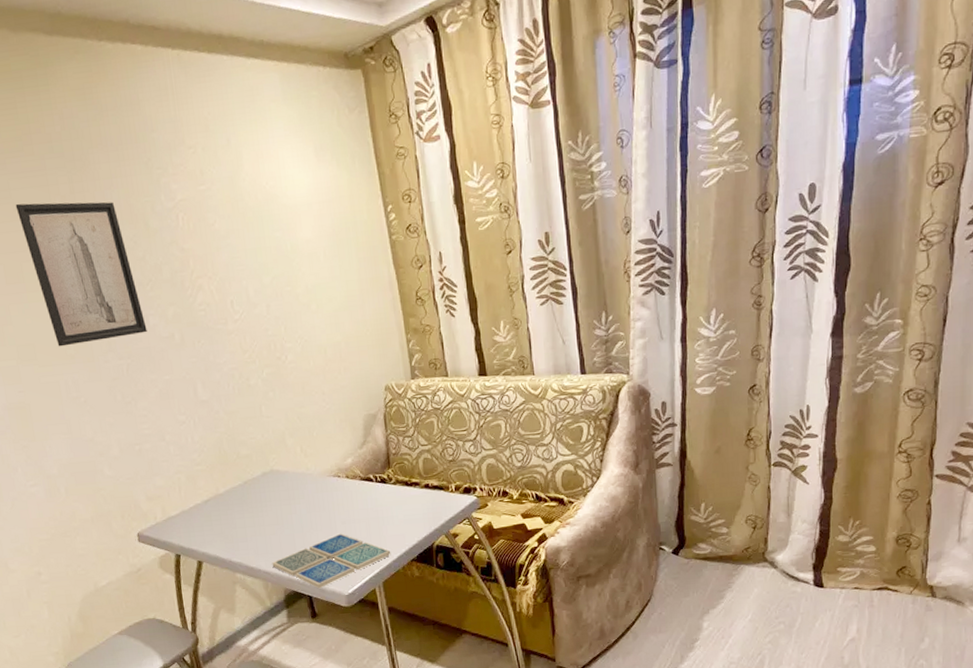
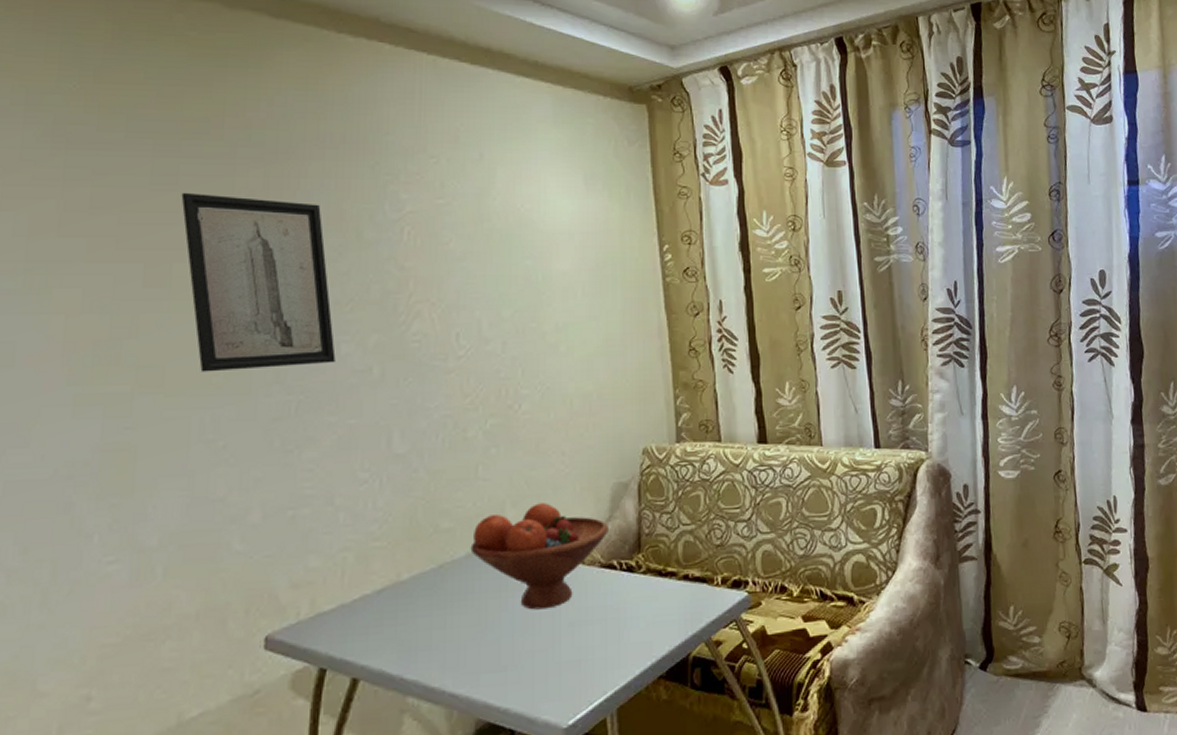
fruit bowl: none [264,432,364,513] -> present [470,503,608,610]
drink coaster: present [272,533,391,589] -> none [463,639,632,719]

